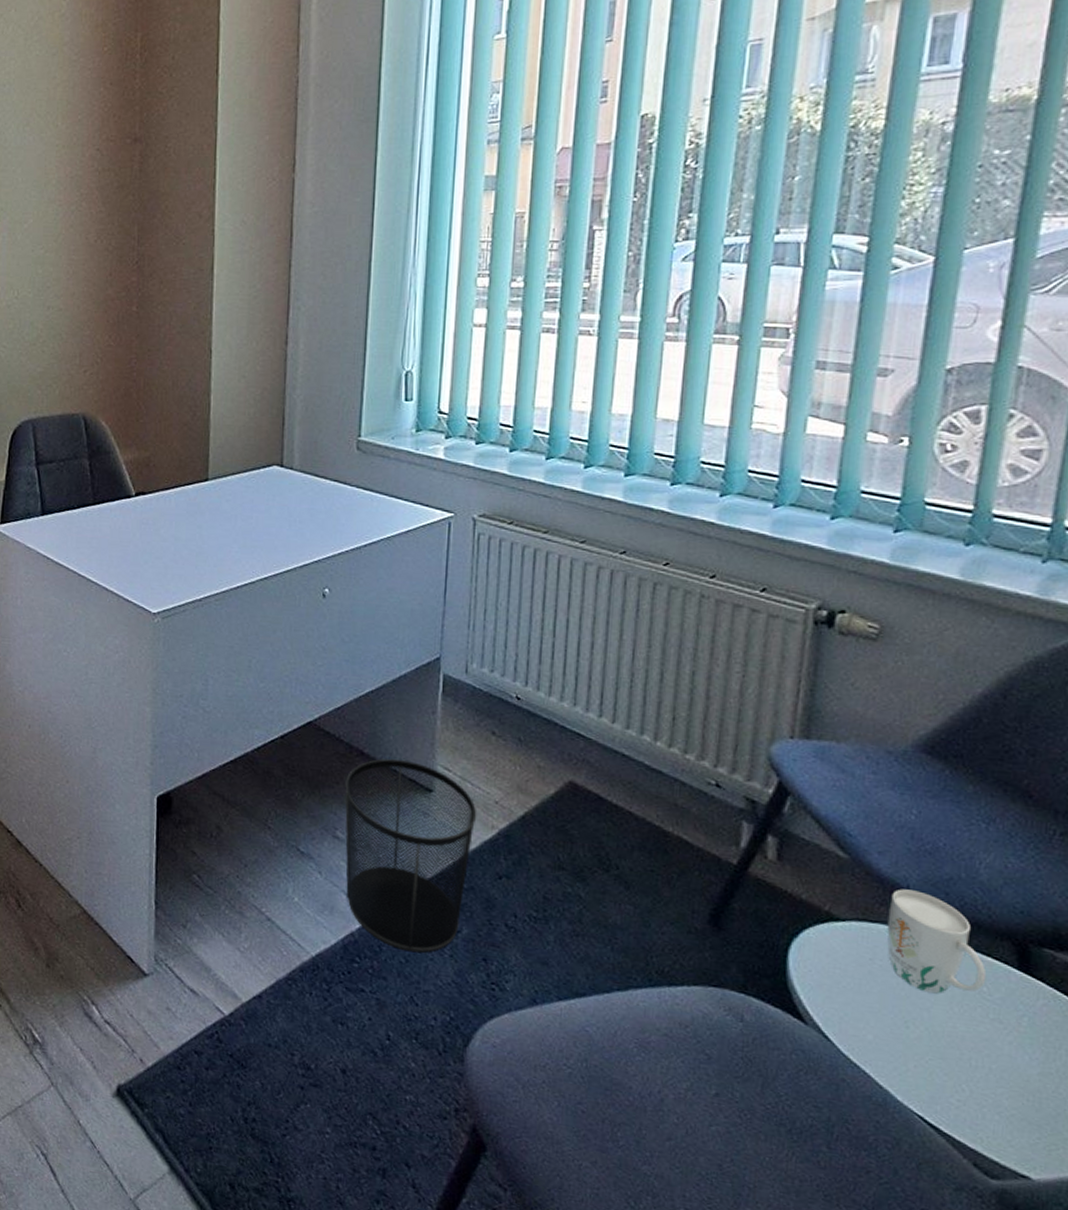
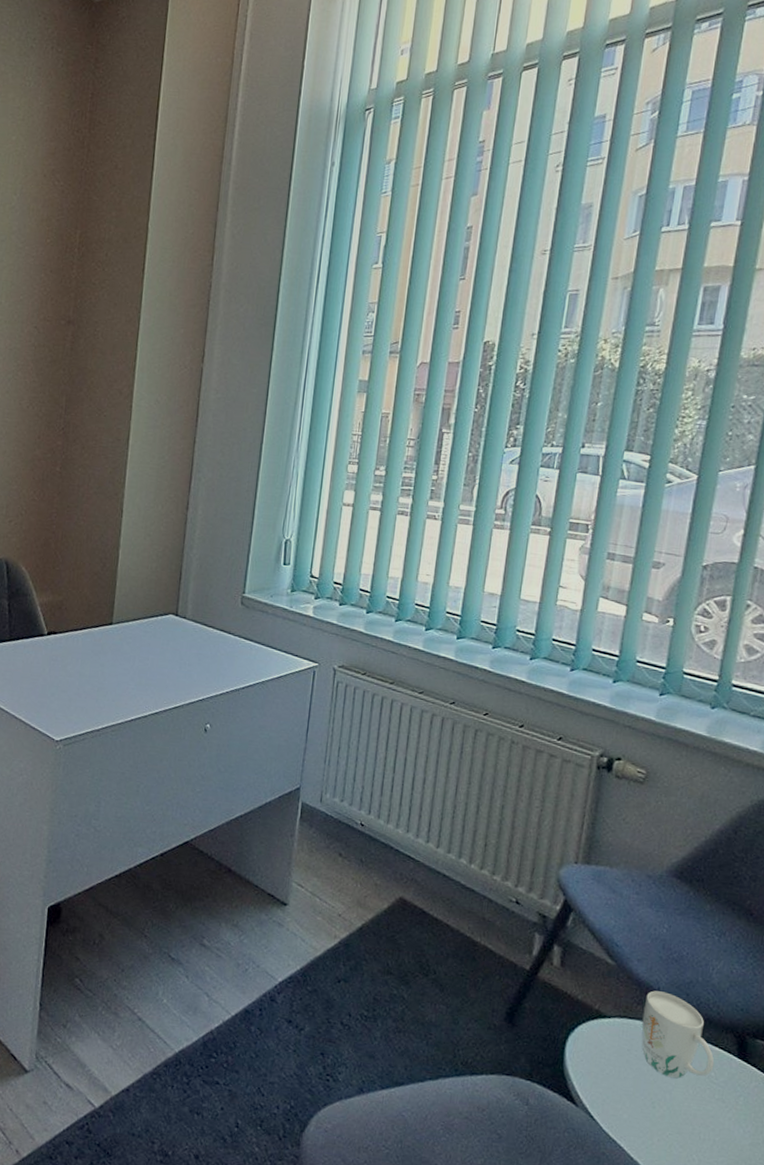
waste bin: present [345,758,477,953] -> none [209,875,323,1049]

